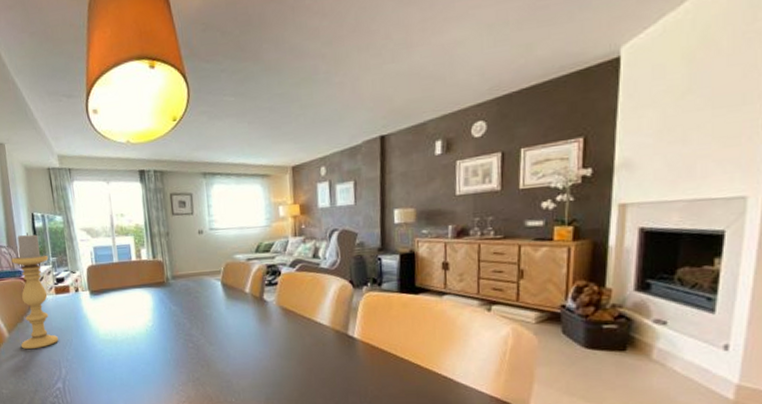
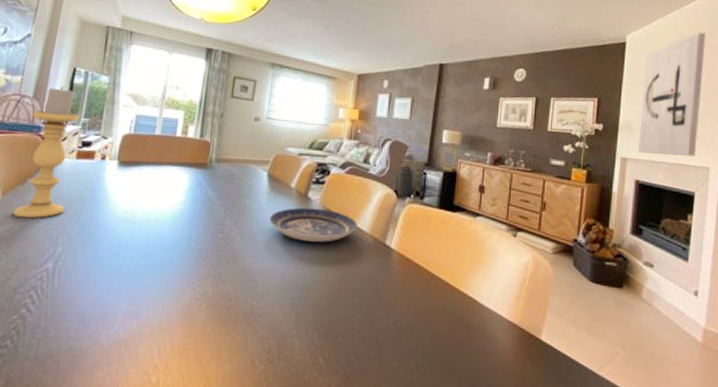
plate: none [231,308,318,341] -> present [269,207,358,242]
wall art: none [642,15,744,194] -> present [638,32,706,156]

